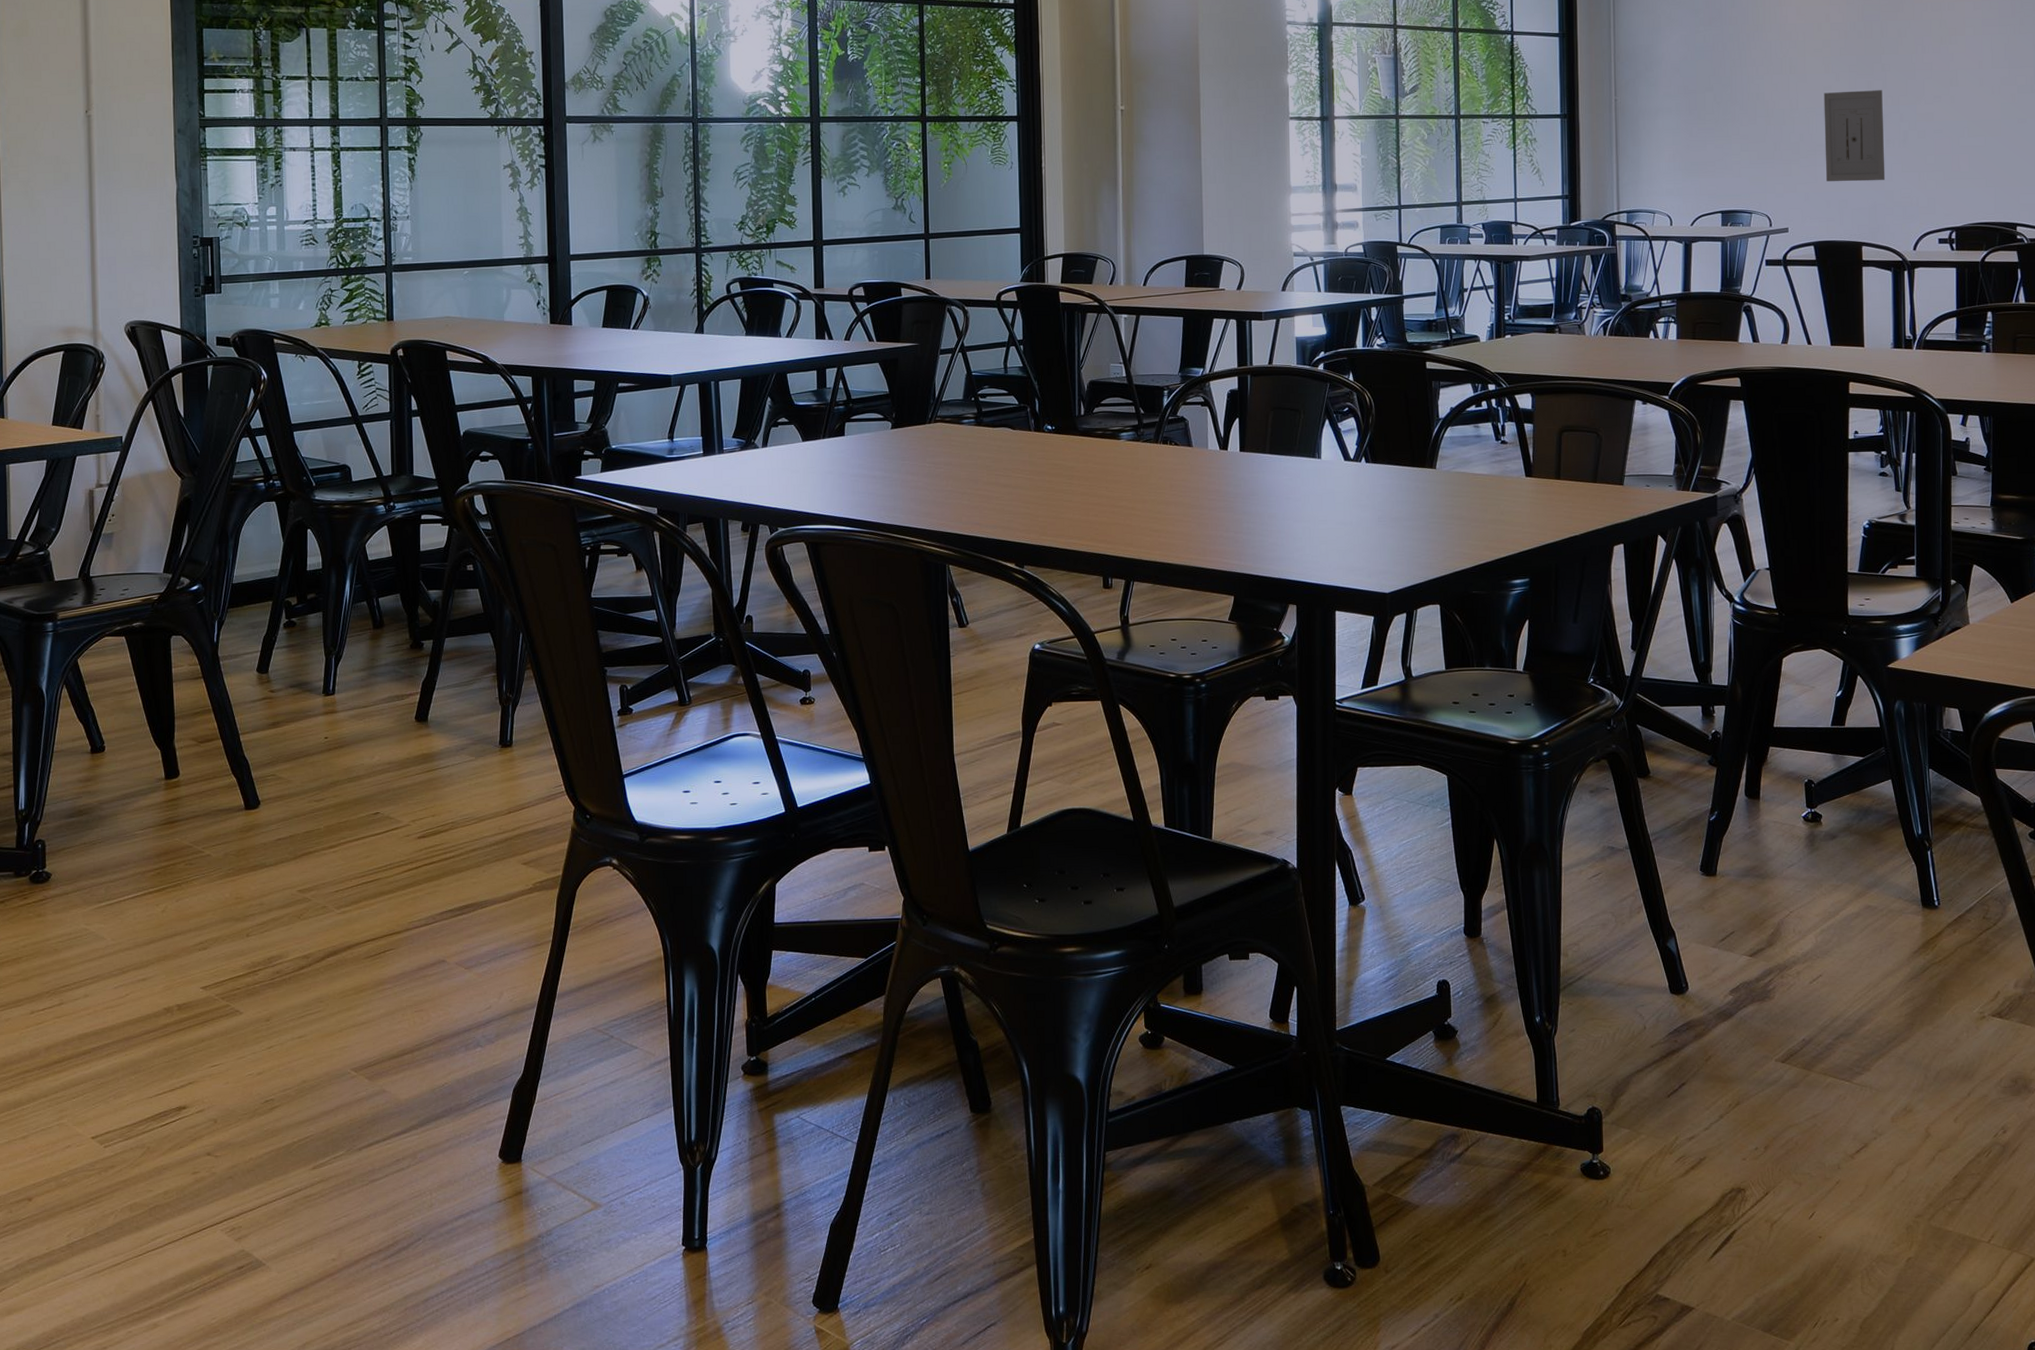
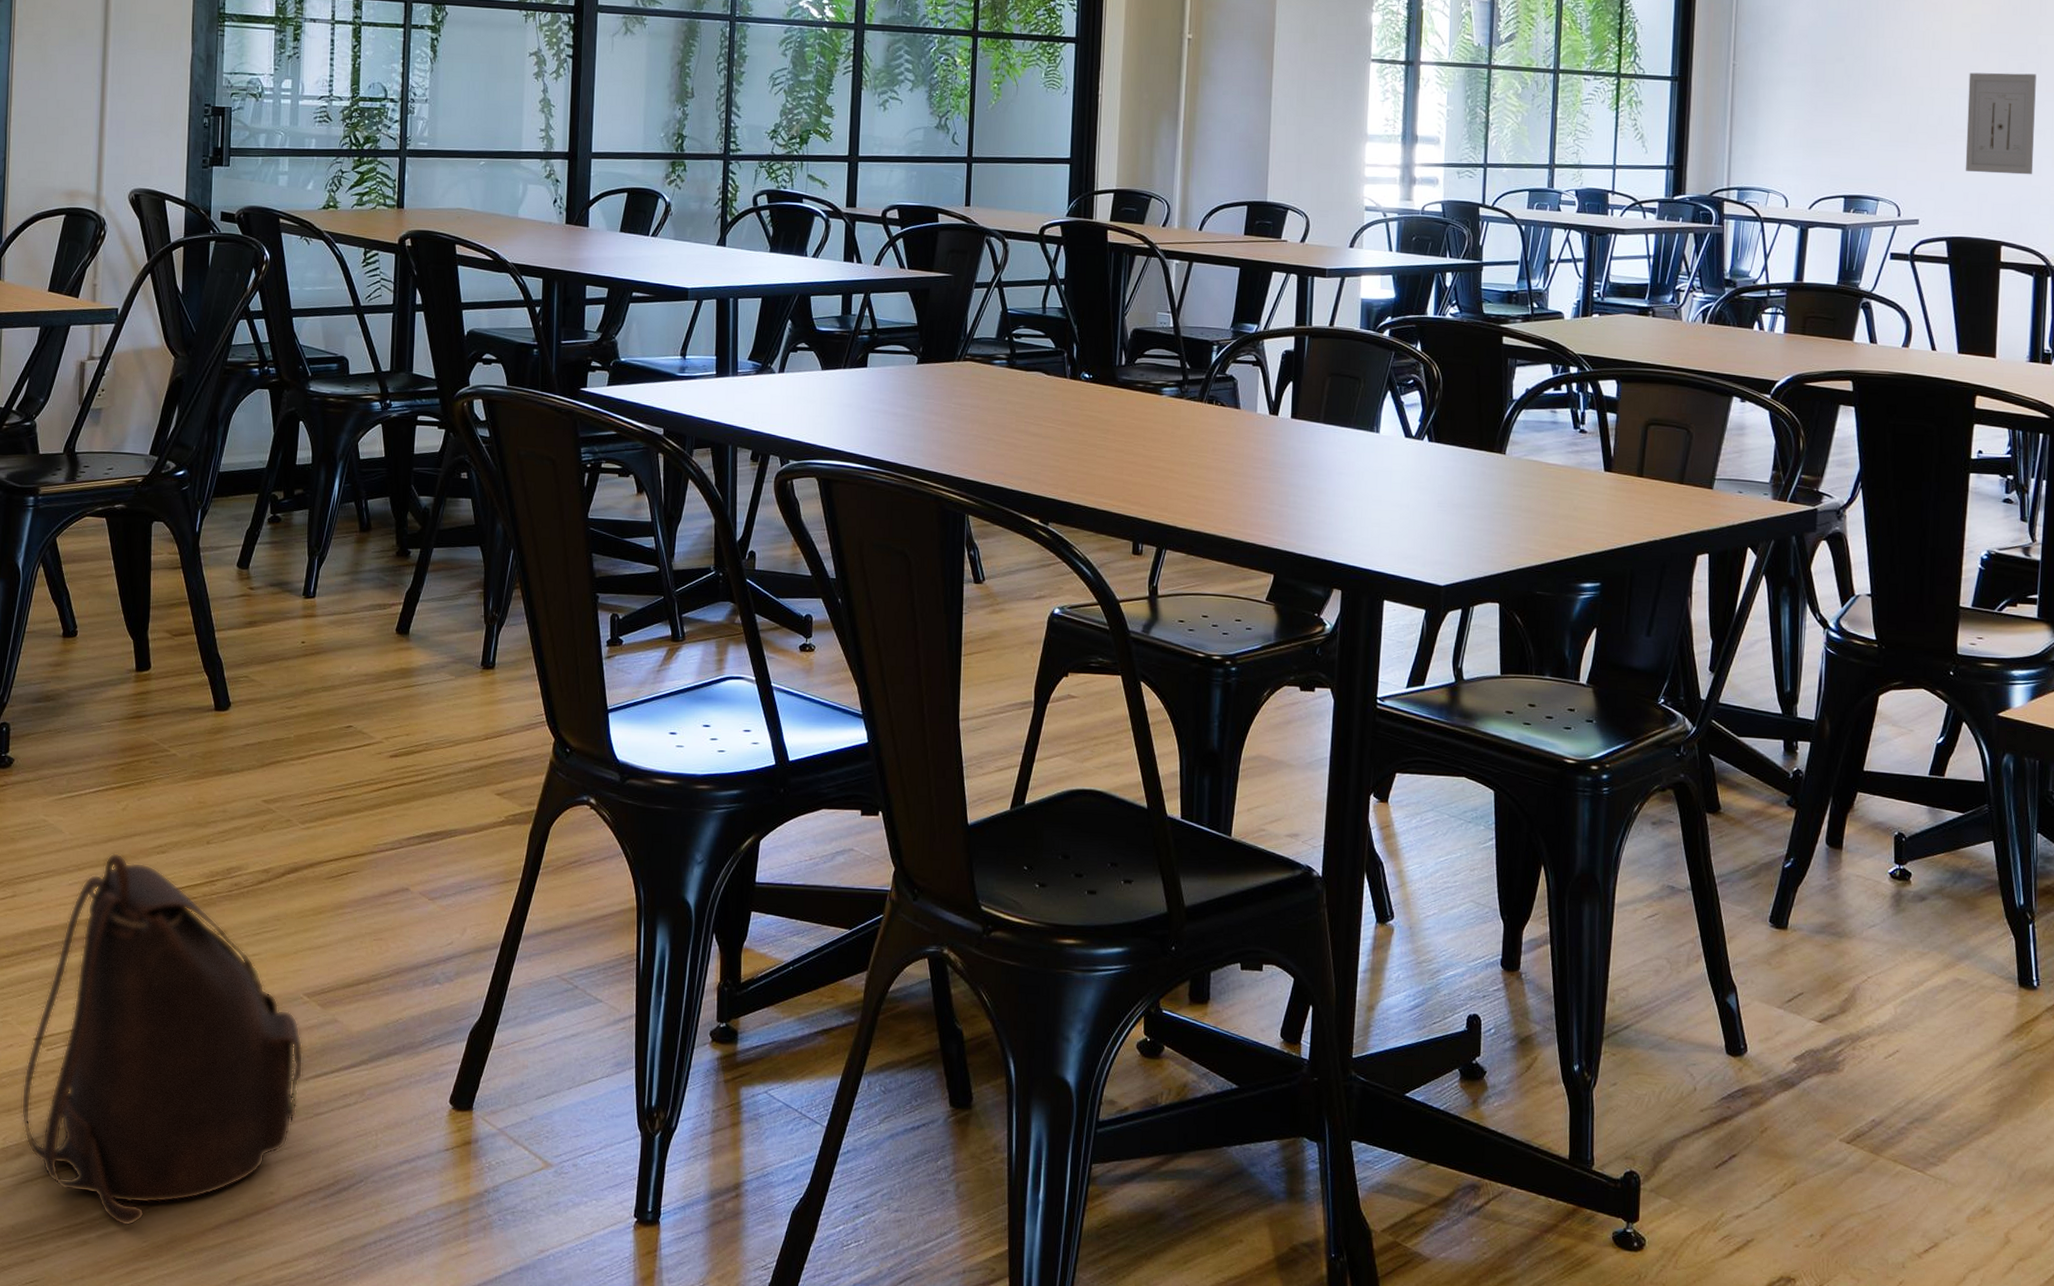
backpack: none [82,953,356,1306] -> present [21,852,304,1227]

